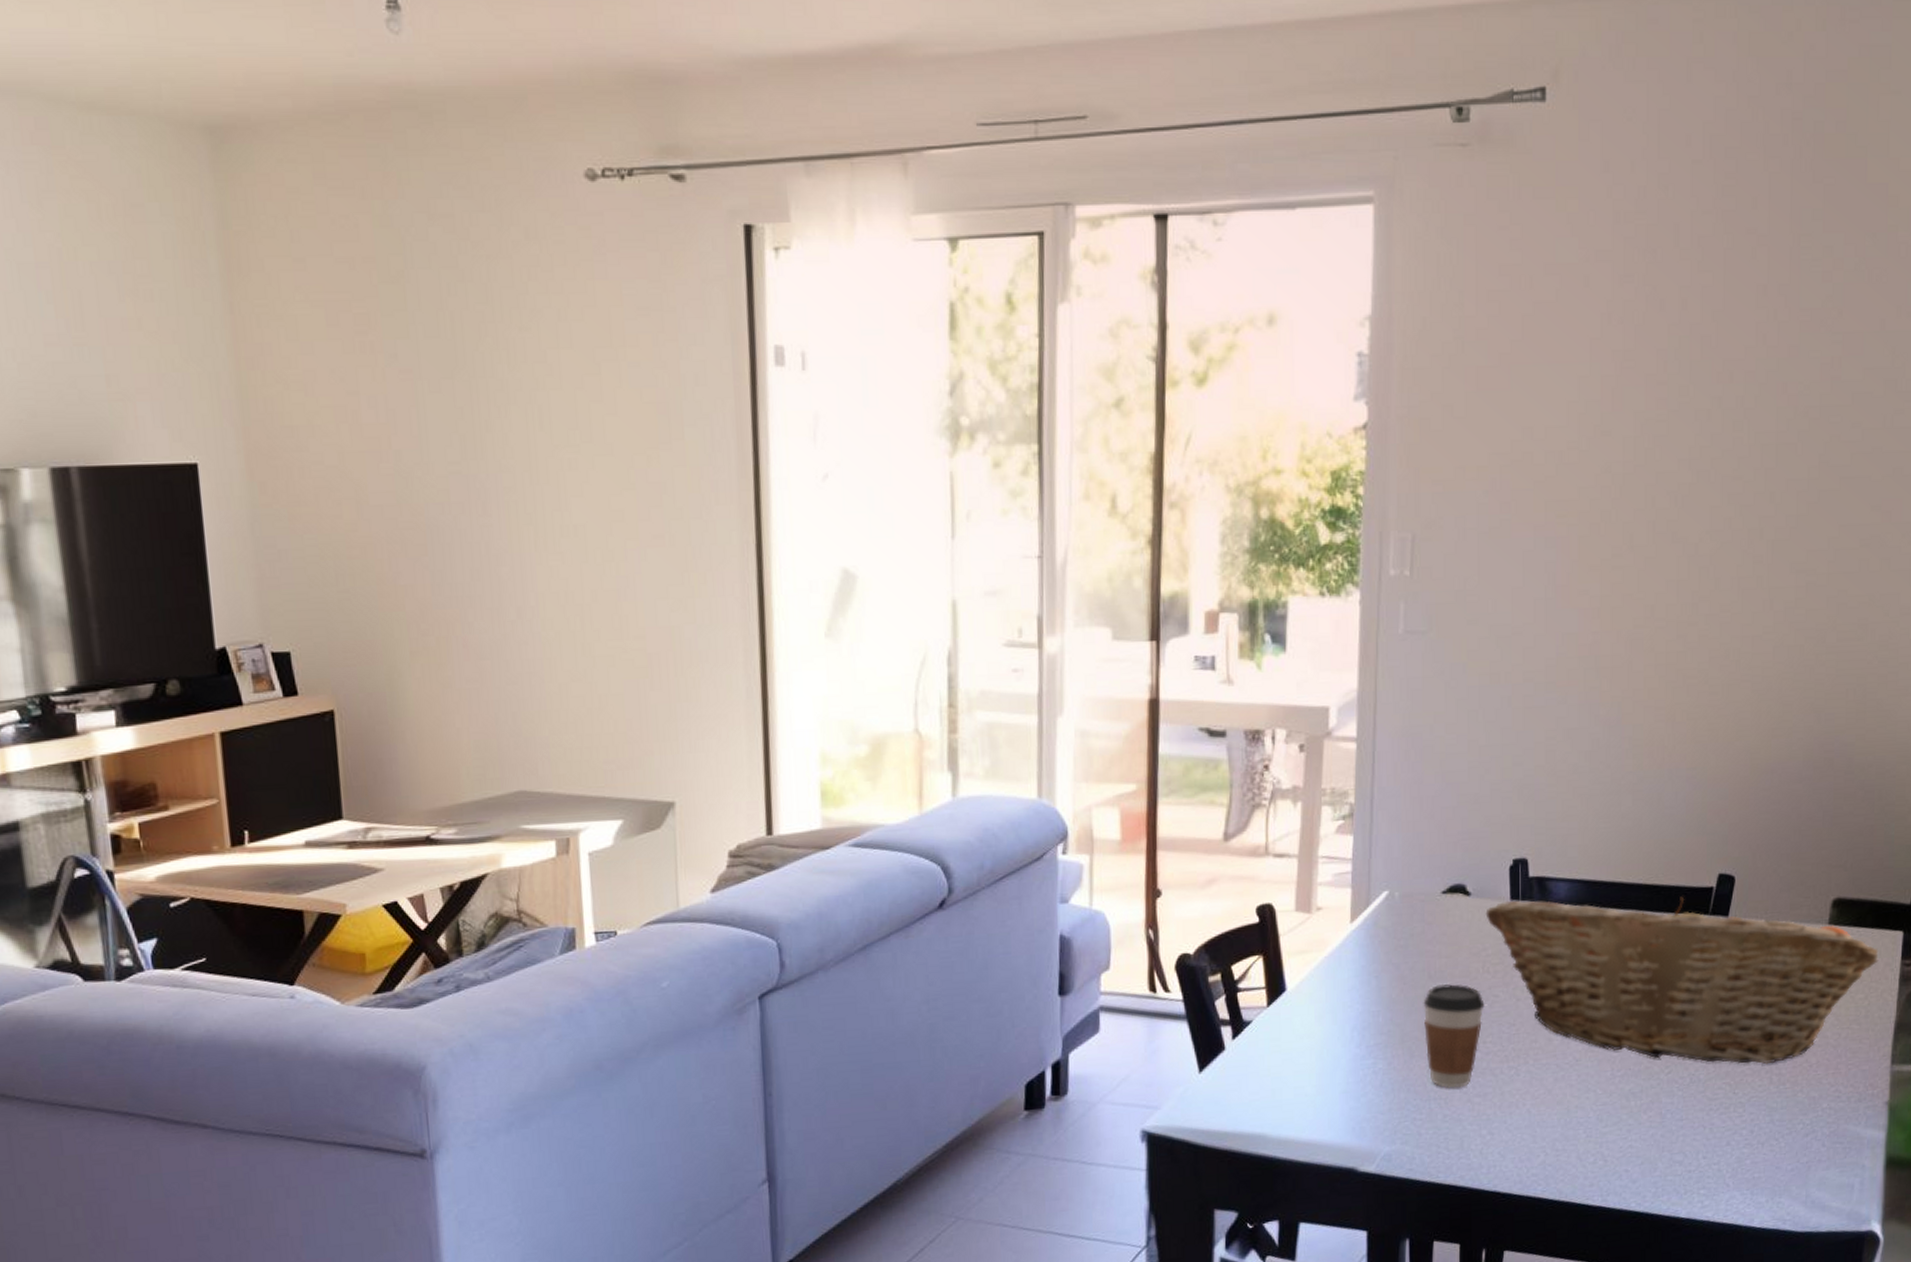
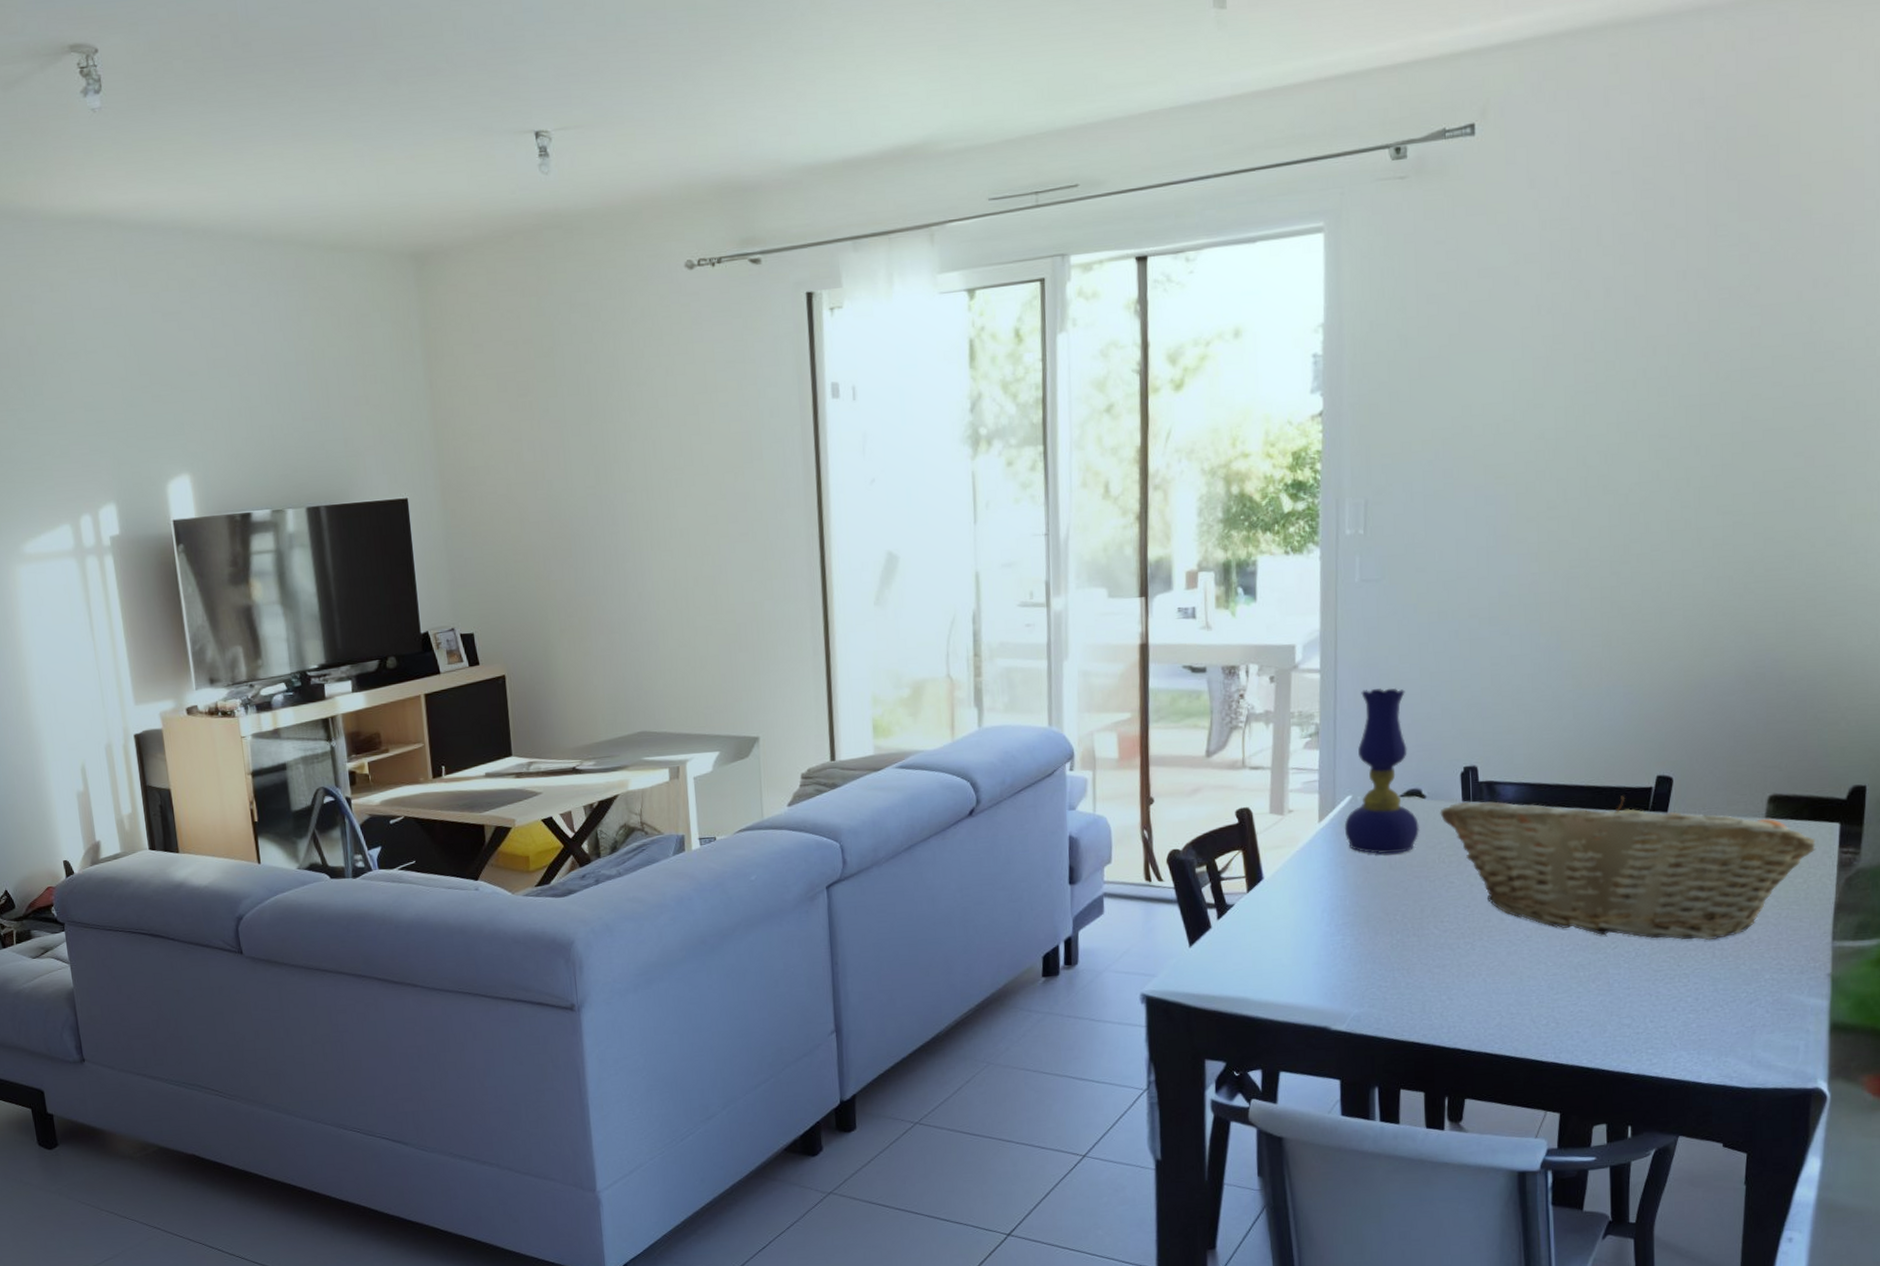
oil lamp: none [1379,762,1464,962] -> present [1344,687,1420,855]
coffee cup: present [1423,983,1485,1089] -> none [1385,872,1441,961]

